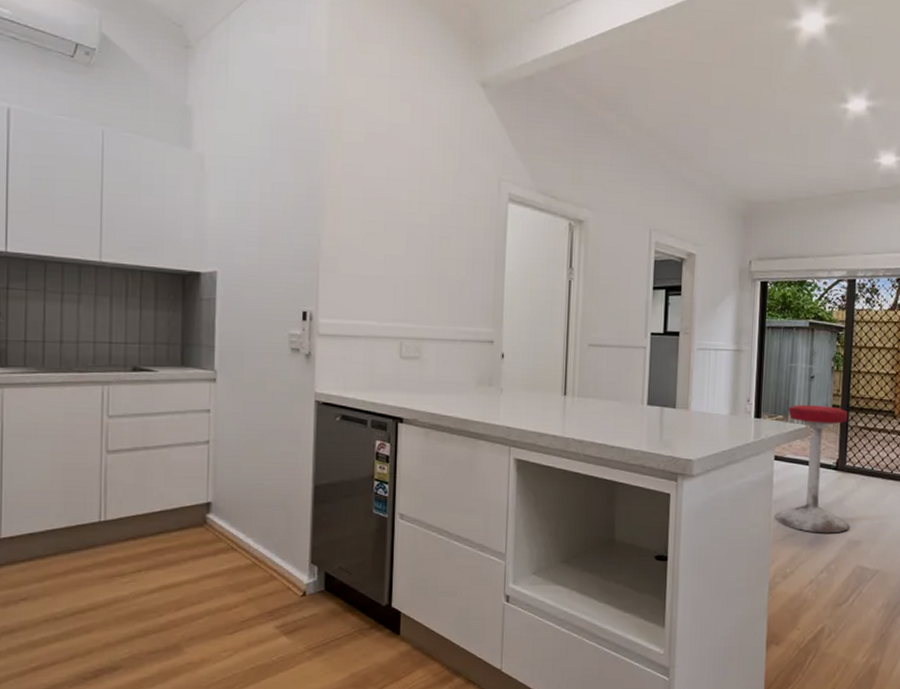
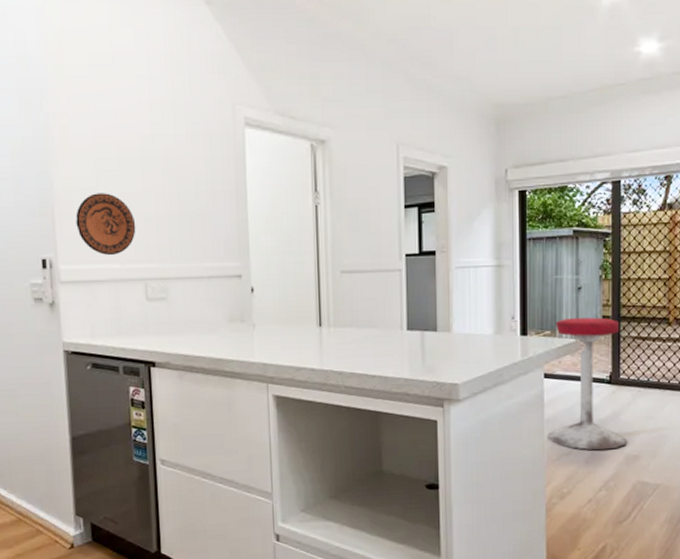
decorative plate: none [339,253,397,313] -> present [75,193,136,256]

